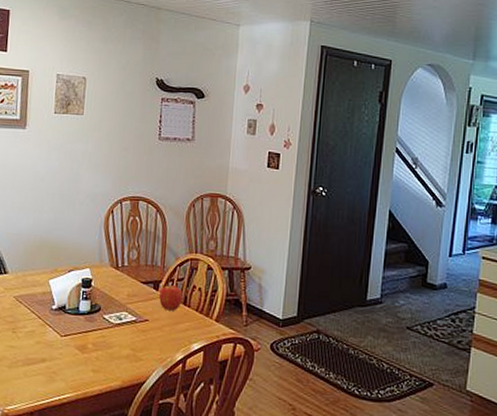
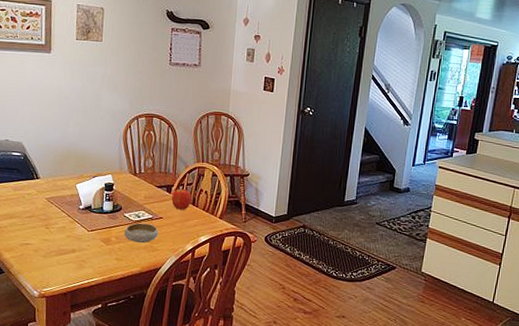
bowl: none [102,326,143,352] -> present [124,222,158,244]

